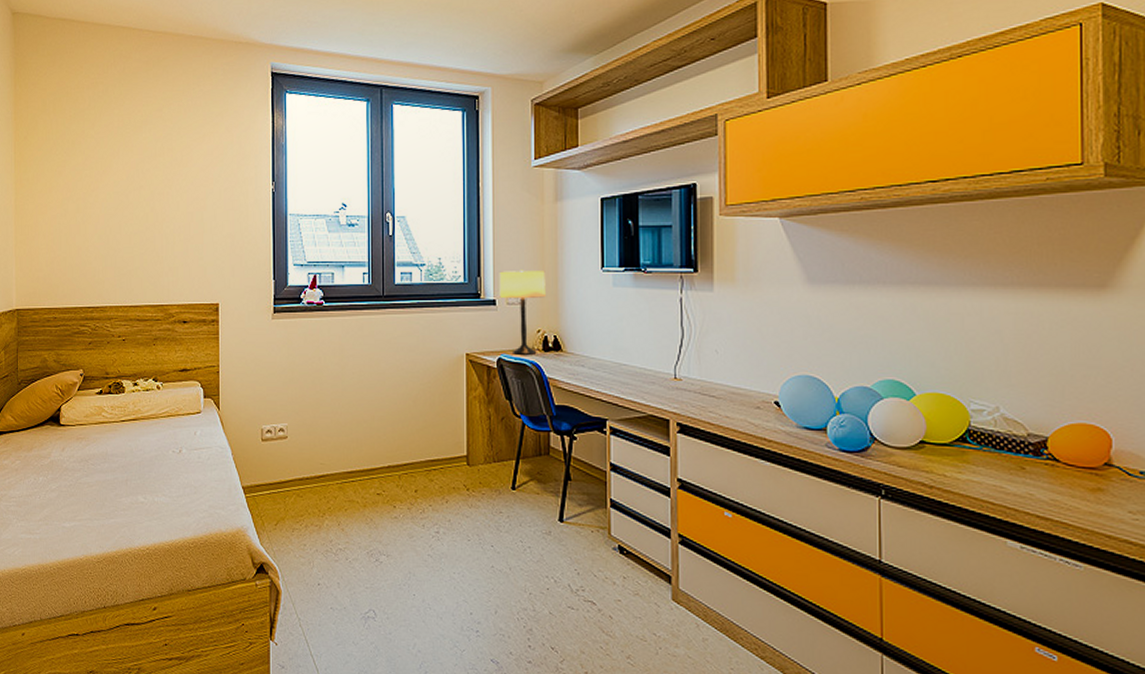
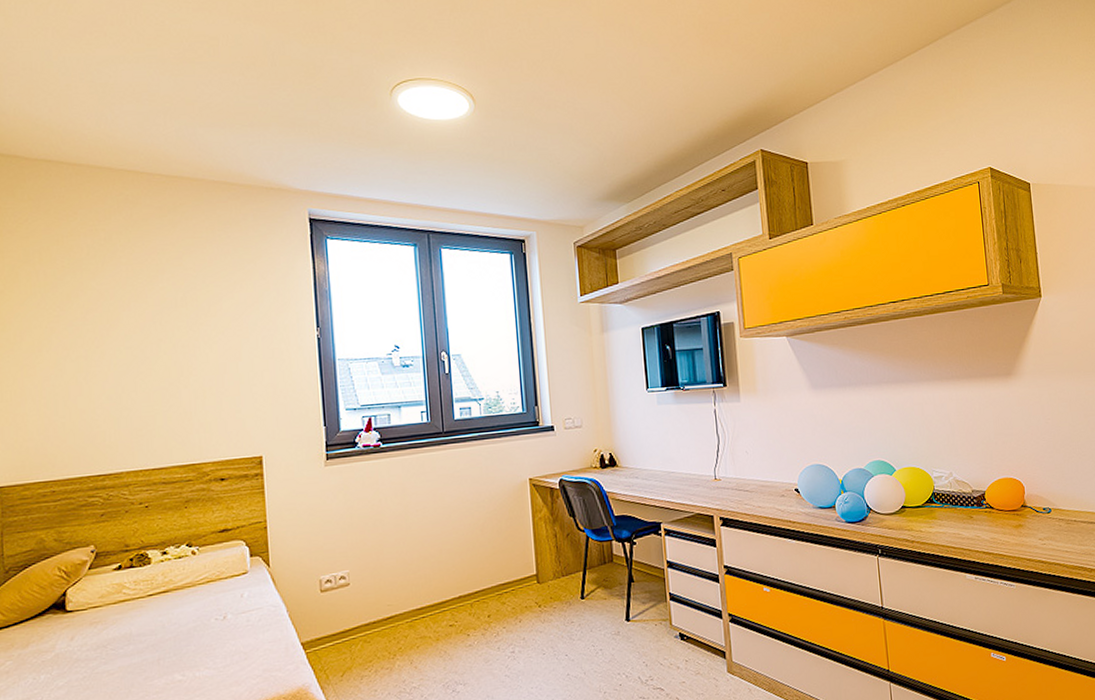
table lamp: present [499,269,546,356] -> none [555,396,599,475]

